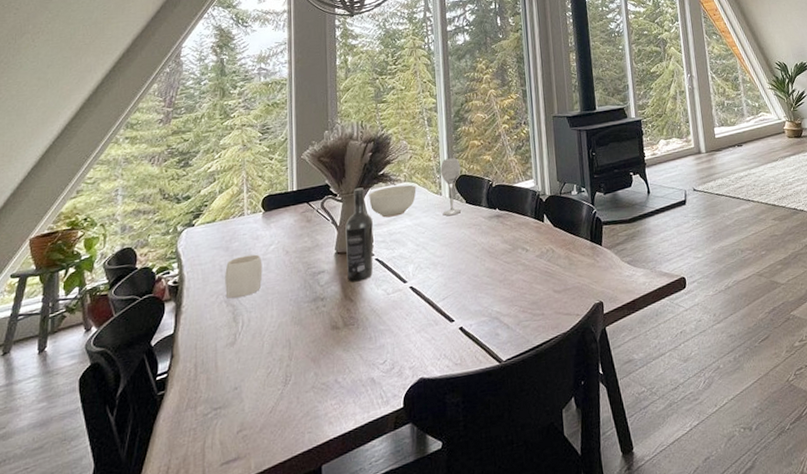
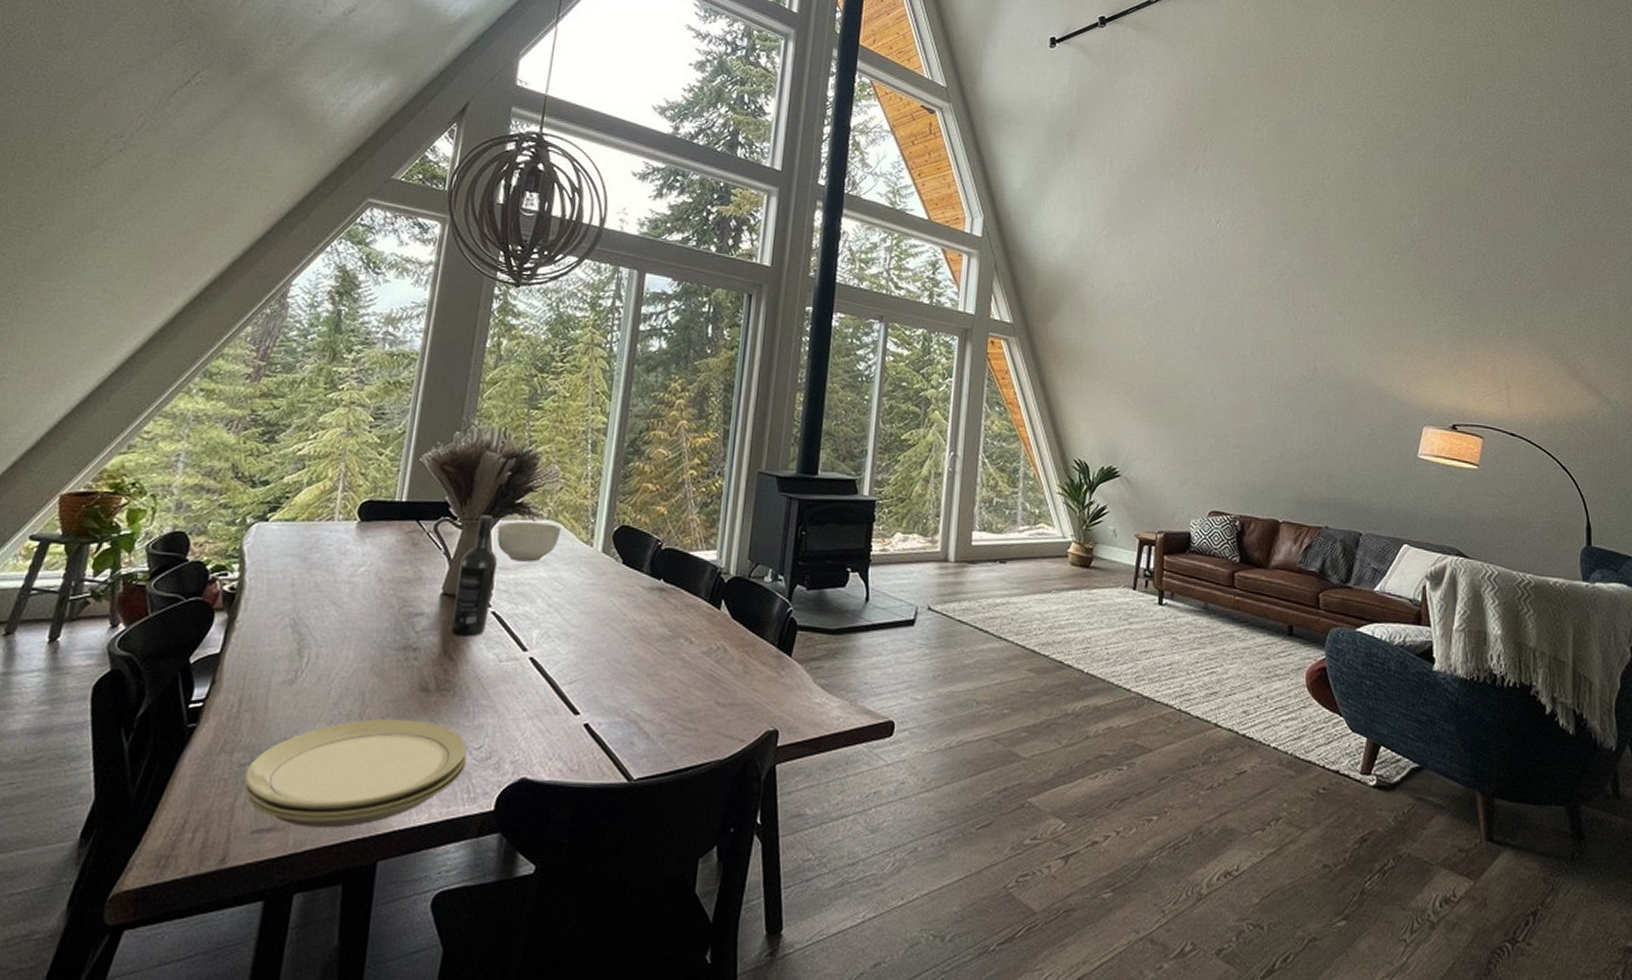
plate: none [208,351,377,452] -> present [244,718,468,828]
mug: present [225,254,263,299] -> none [293,572,347,626]
wineglass: present [439,157,462,216] -> none [589,500,625,577]

